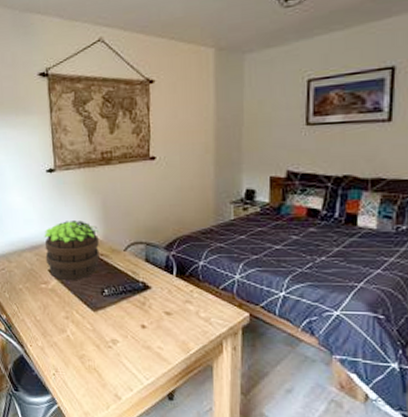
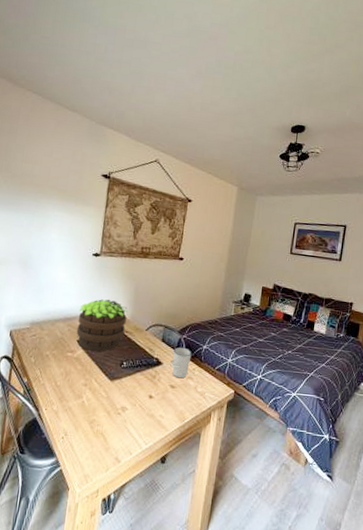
cup: none [160,266,186,303] -> present [170,346,192,379]

